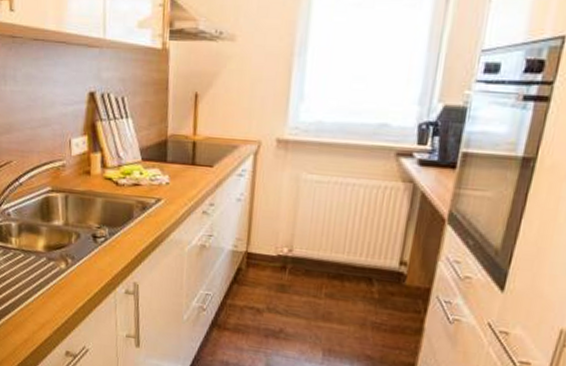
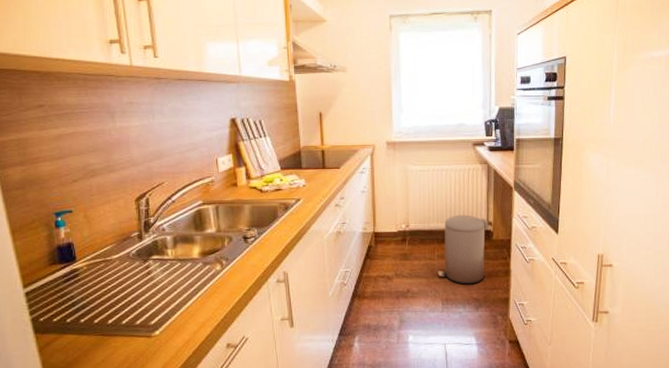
pedal bin: none [321,245,403,339] -> present [437,214,489,285]

